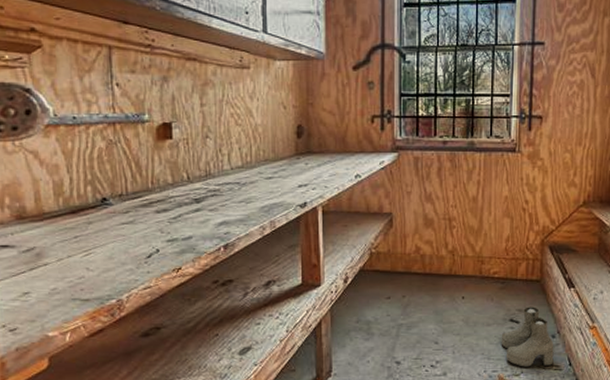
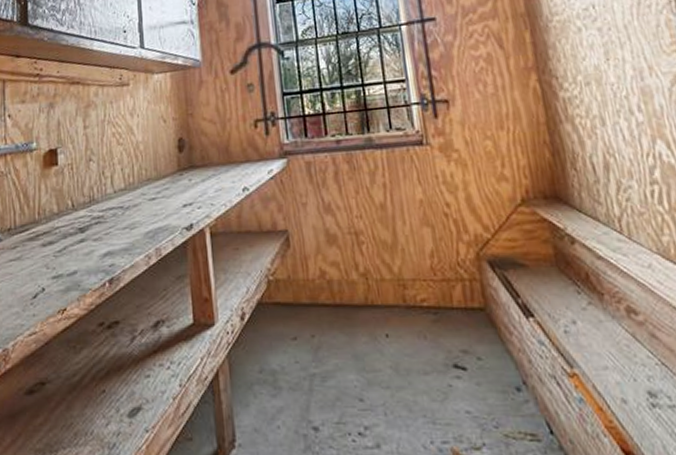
boots: present [501,307,554,367] -> none [445,346,527,436]

